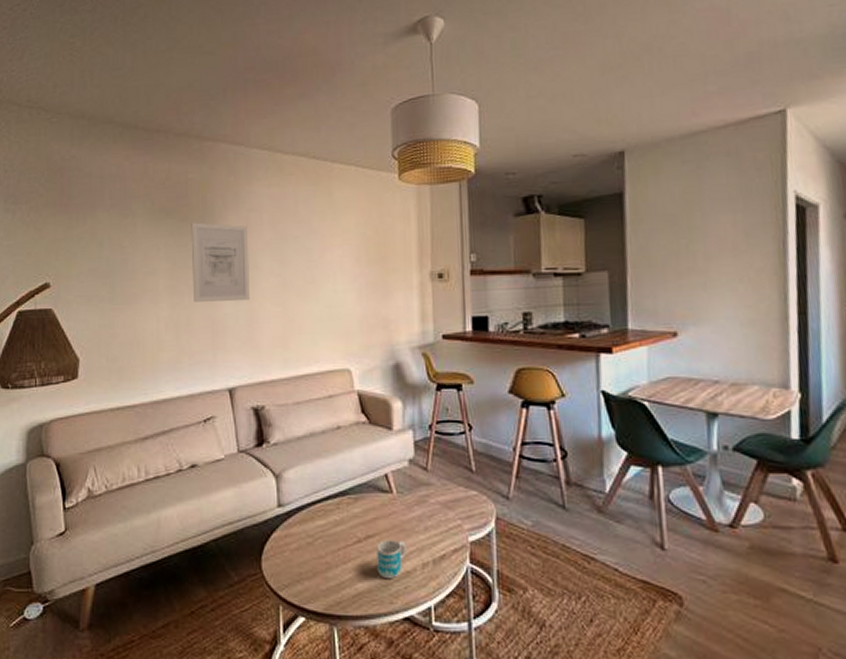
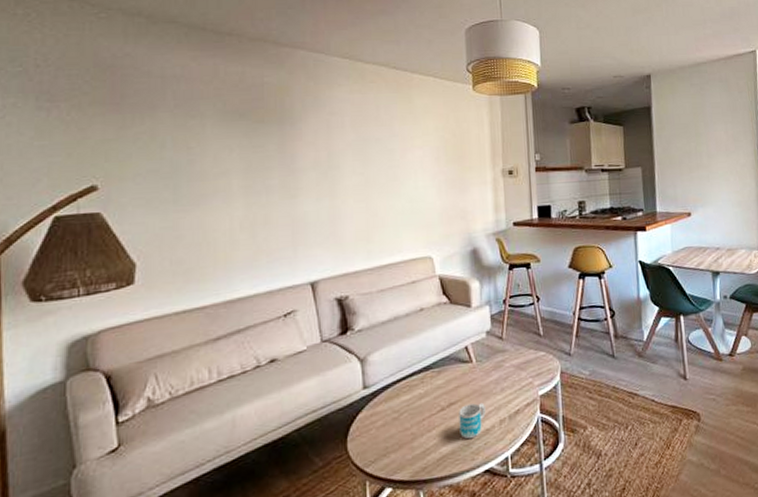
wall art: present [191,222,249,302] -> none [268,124,332,201]

